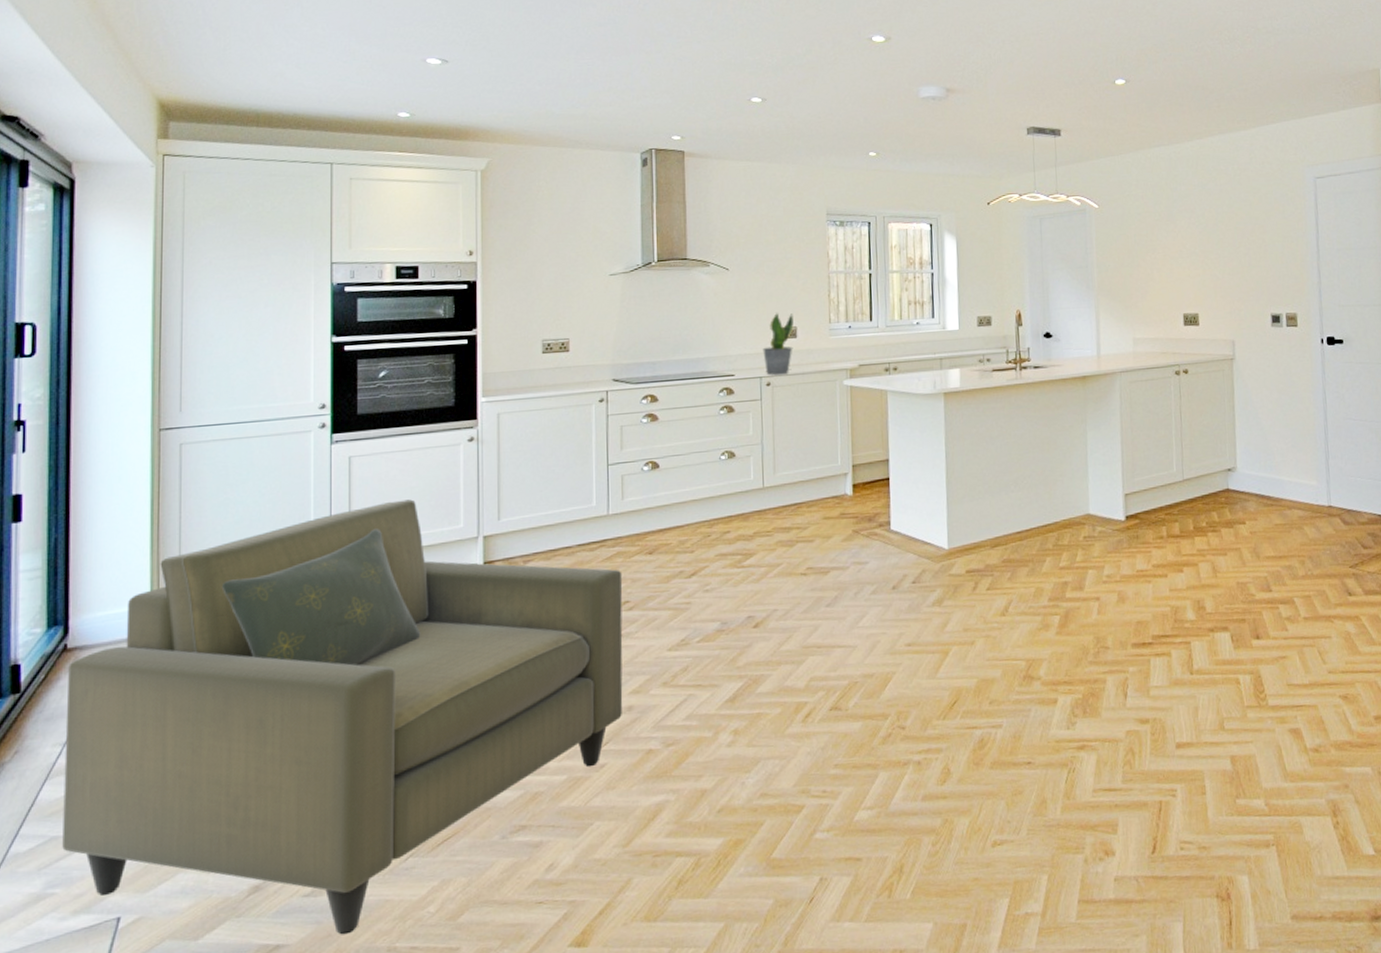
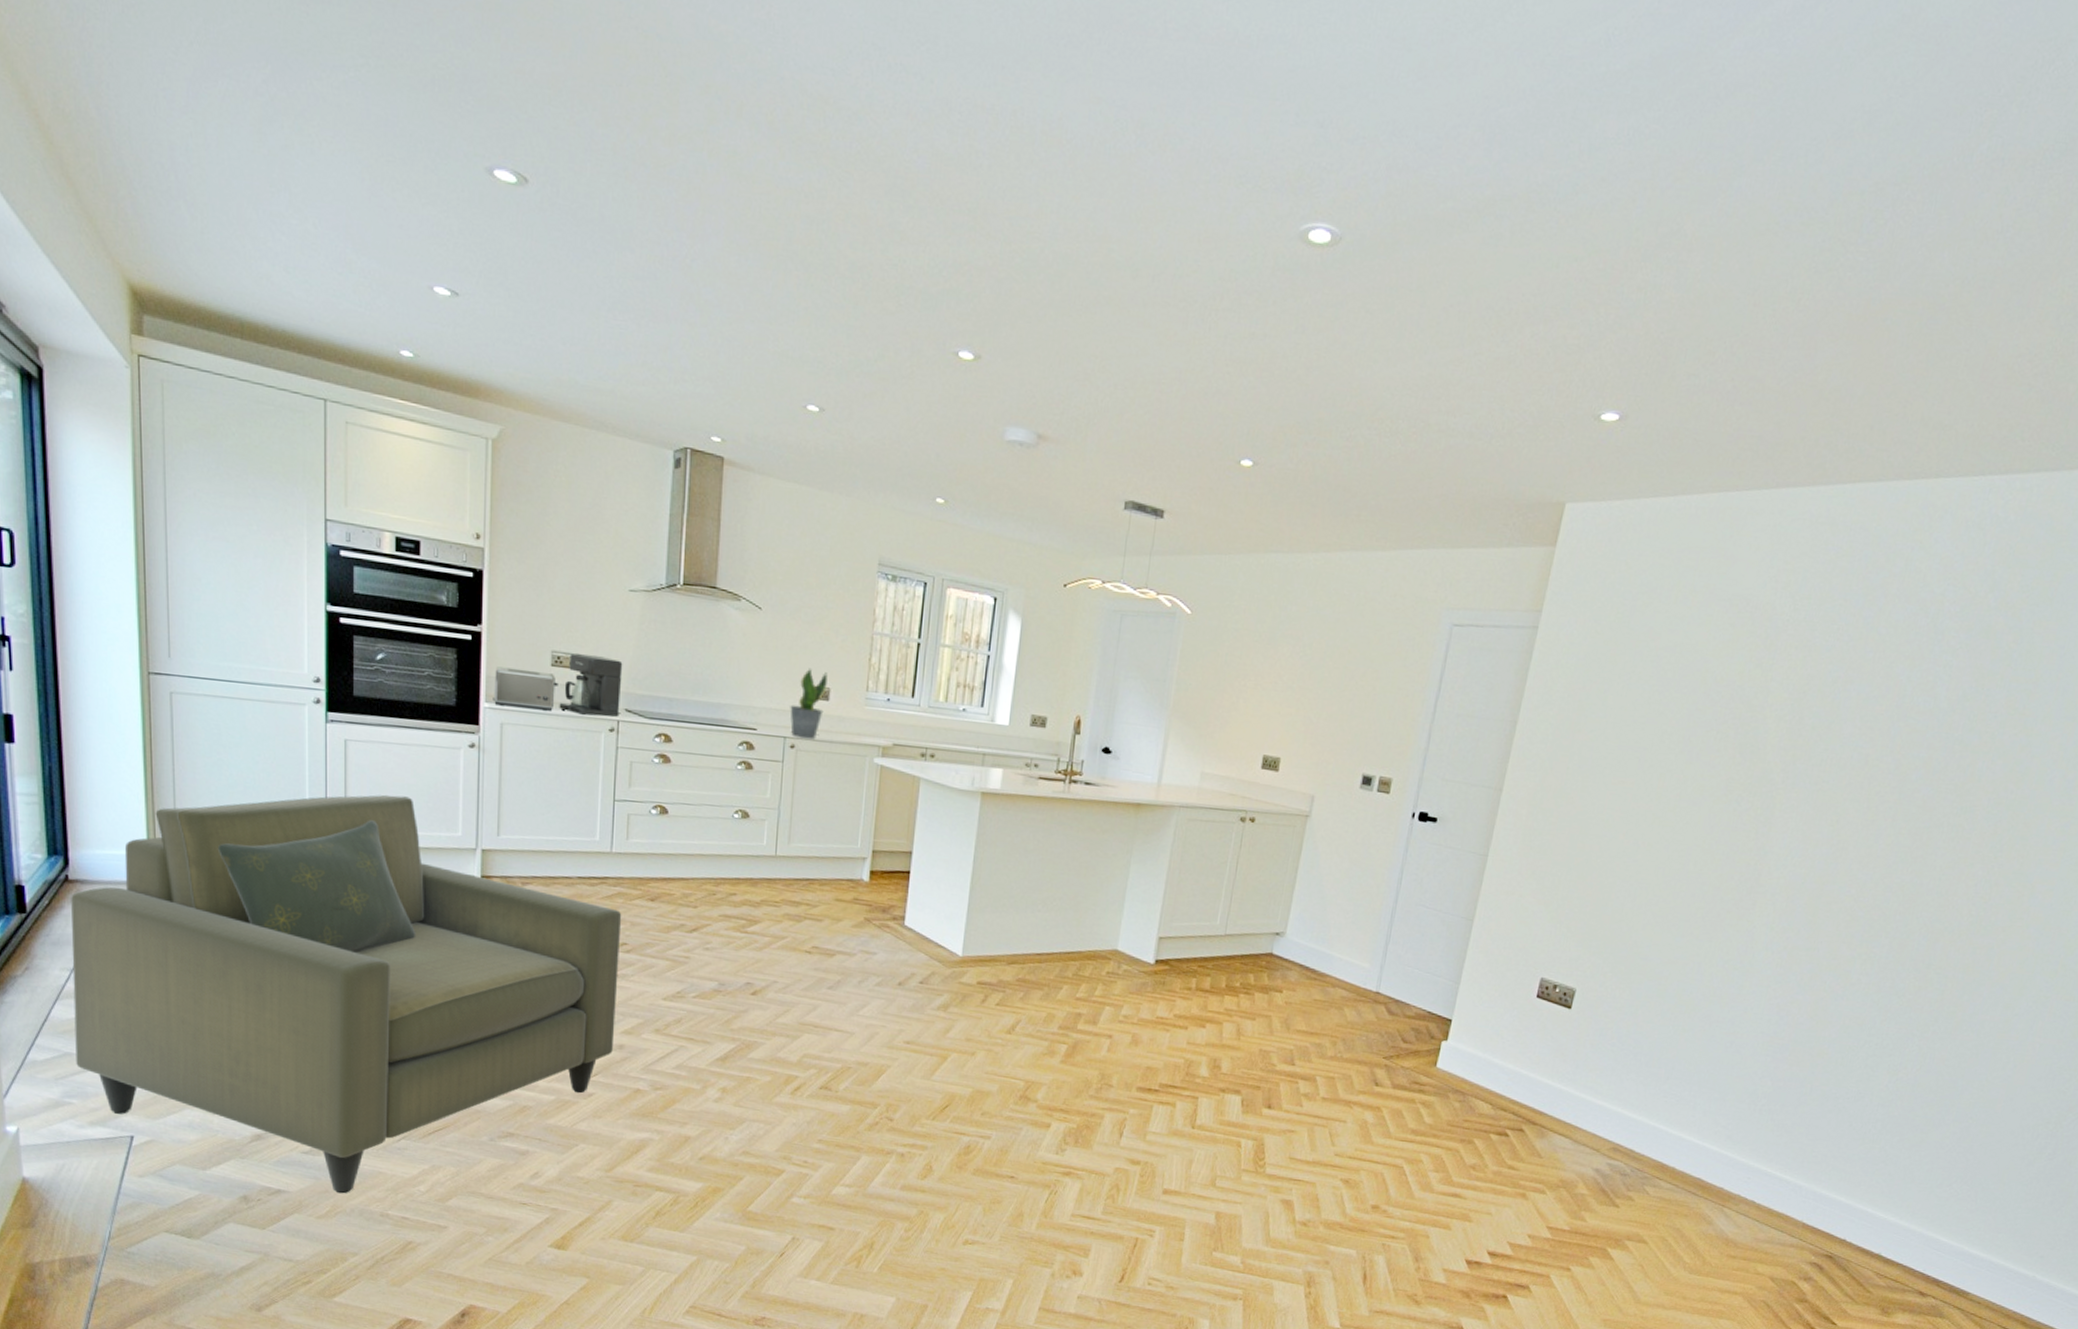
toaster: none [489,360,550,399] -> present [493,666,558,713]
coffee maker: none [551,336,608,393] -> present [559,653,623,718]

